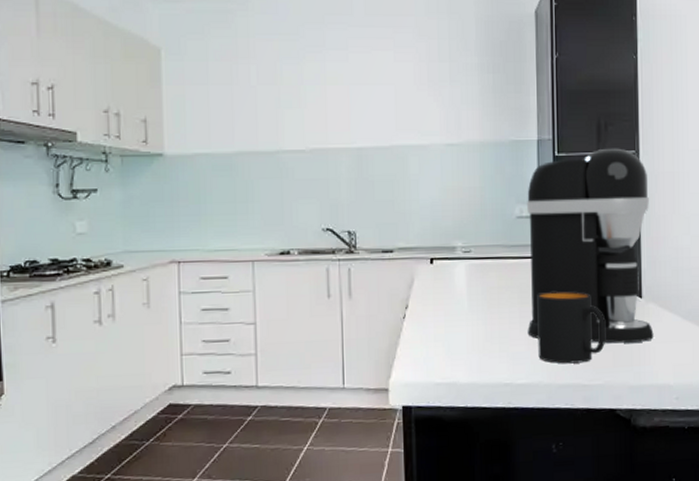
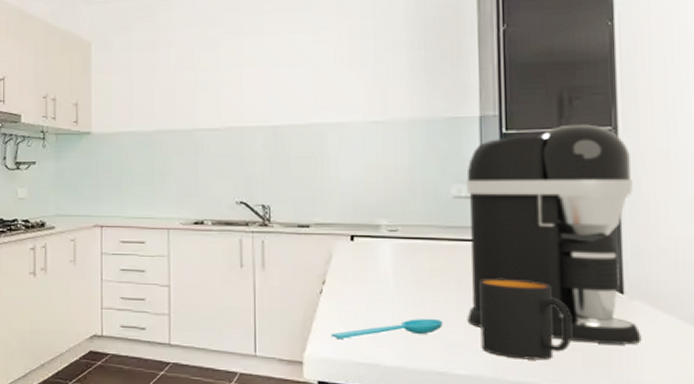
spoon: none [414,333,509,363] -> present [331,318,444,340]

